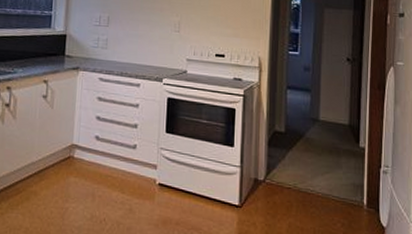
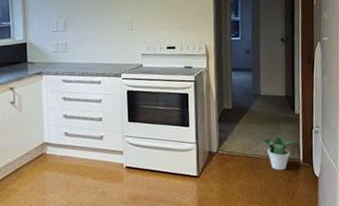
potted plant: none [316,171,364,214] -> present [260,136,300,171]

